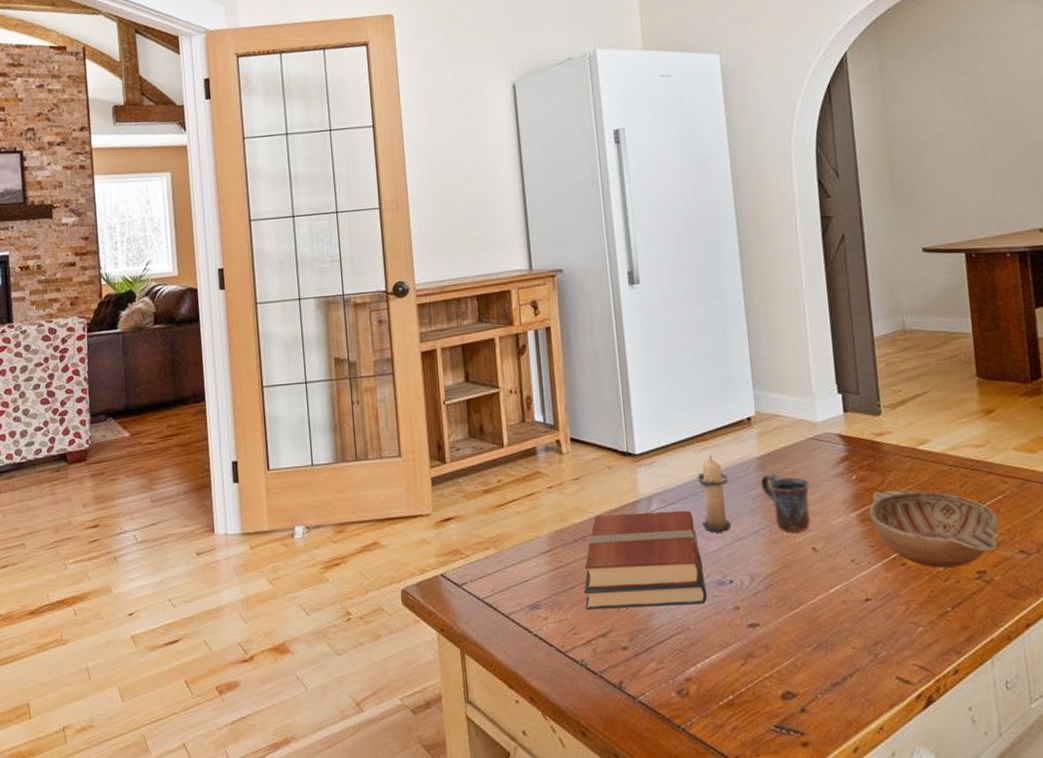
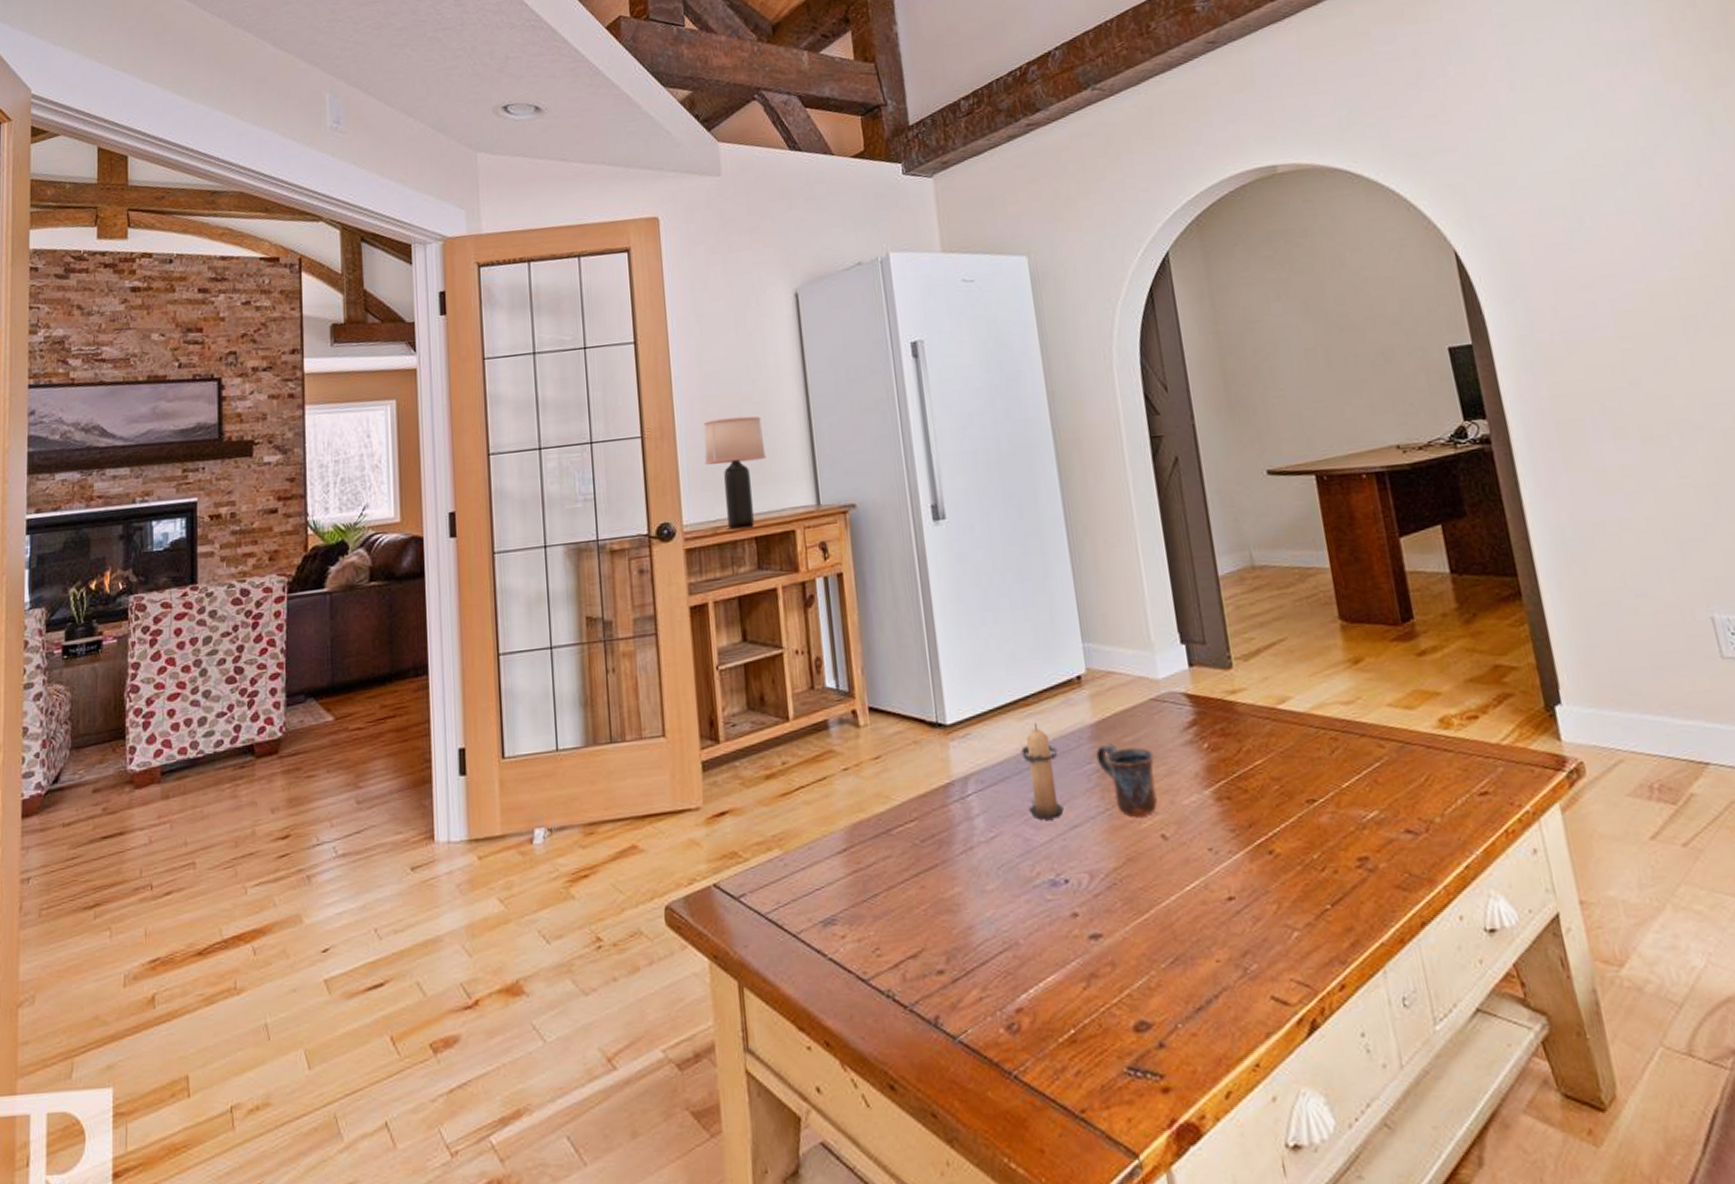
table lamp: none [432,192,486,290] -> present [703,416,766,531]
books: present [583,510,707,610] -> none [888,792,1038,924]
decorative bowl: present [868,490,999,568] -> none [1225,759,1379,856]

